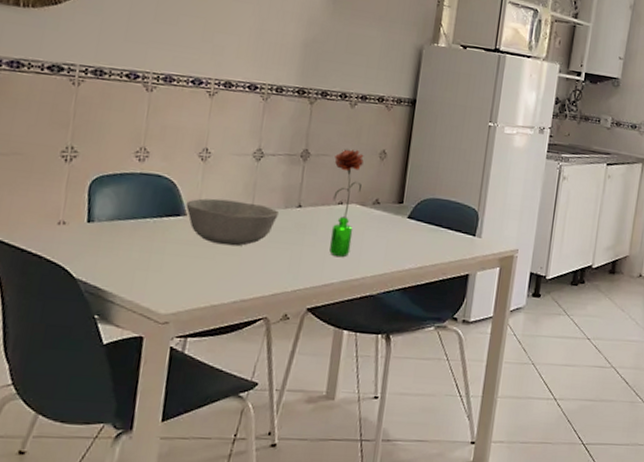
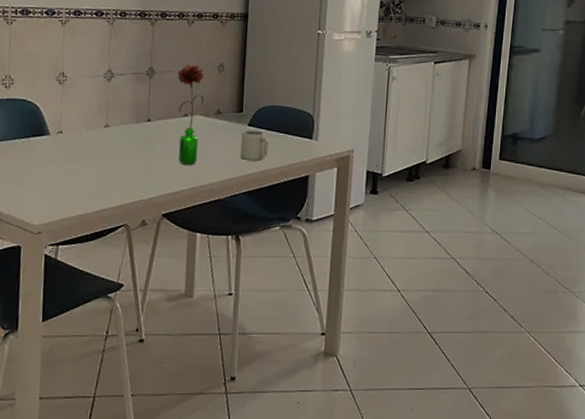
bowl: present [186,198,280,247] -> none [49,118,132,161]
cup: none [396,222,430,256] -> present [240,130,270,161]

